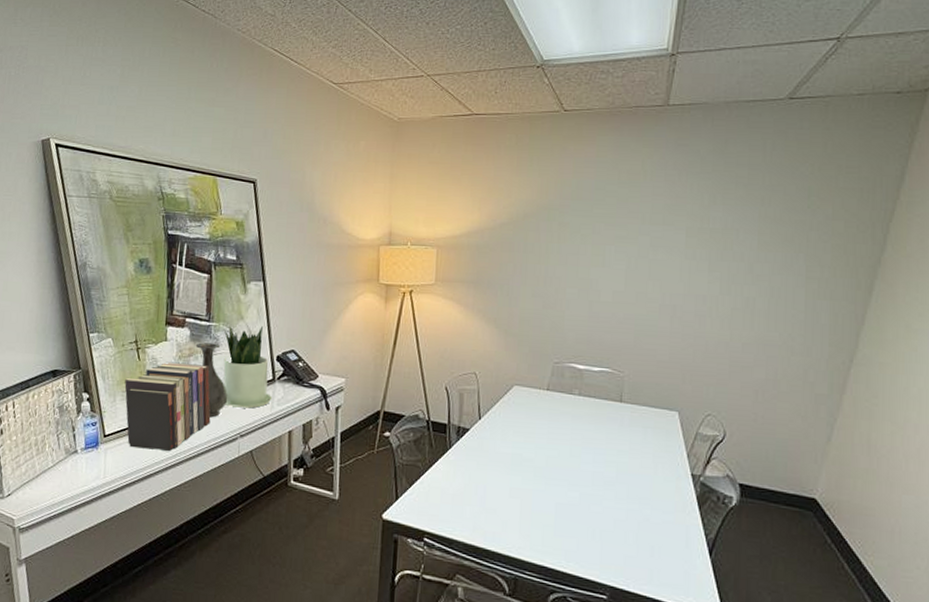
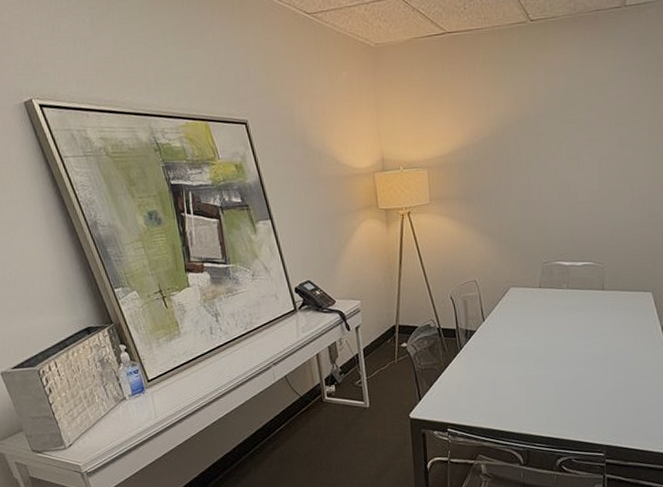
books: present [124,361,211,451] -> none [157,305,244,388]
vase: present [195,342,228,418] -> none [217,283,257,352]
planter: present [223,326,273,409] -> none [241,262,297,340]

